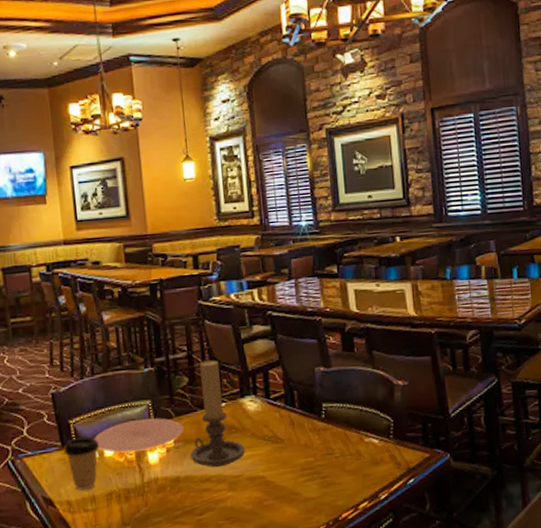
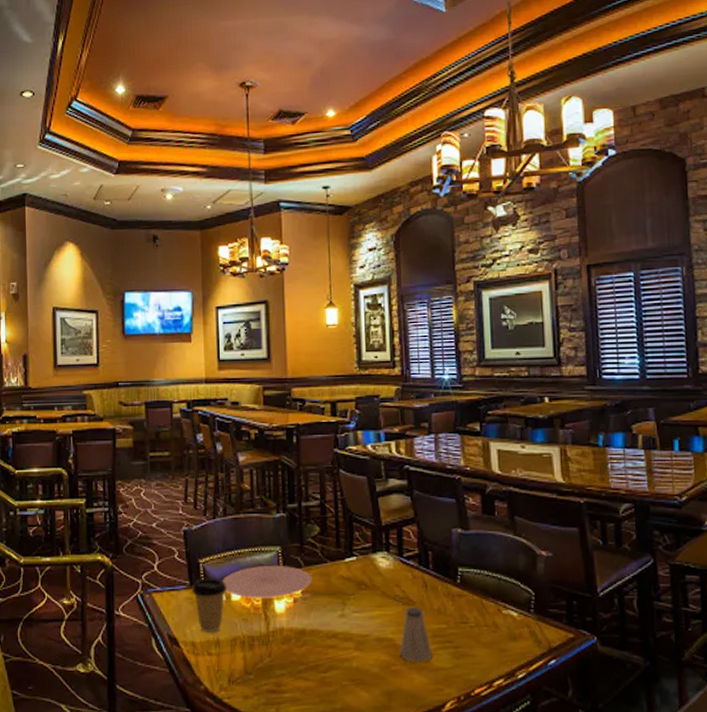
candle holder: present [190,359,245,468] -> none [318,510,375,624]
saltshaker: none [271,444,302,496] -> present [400,608,433,663]

